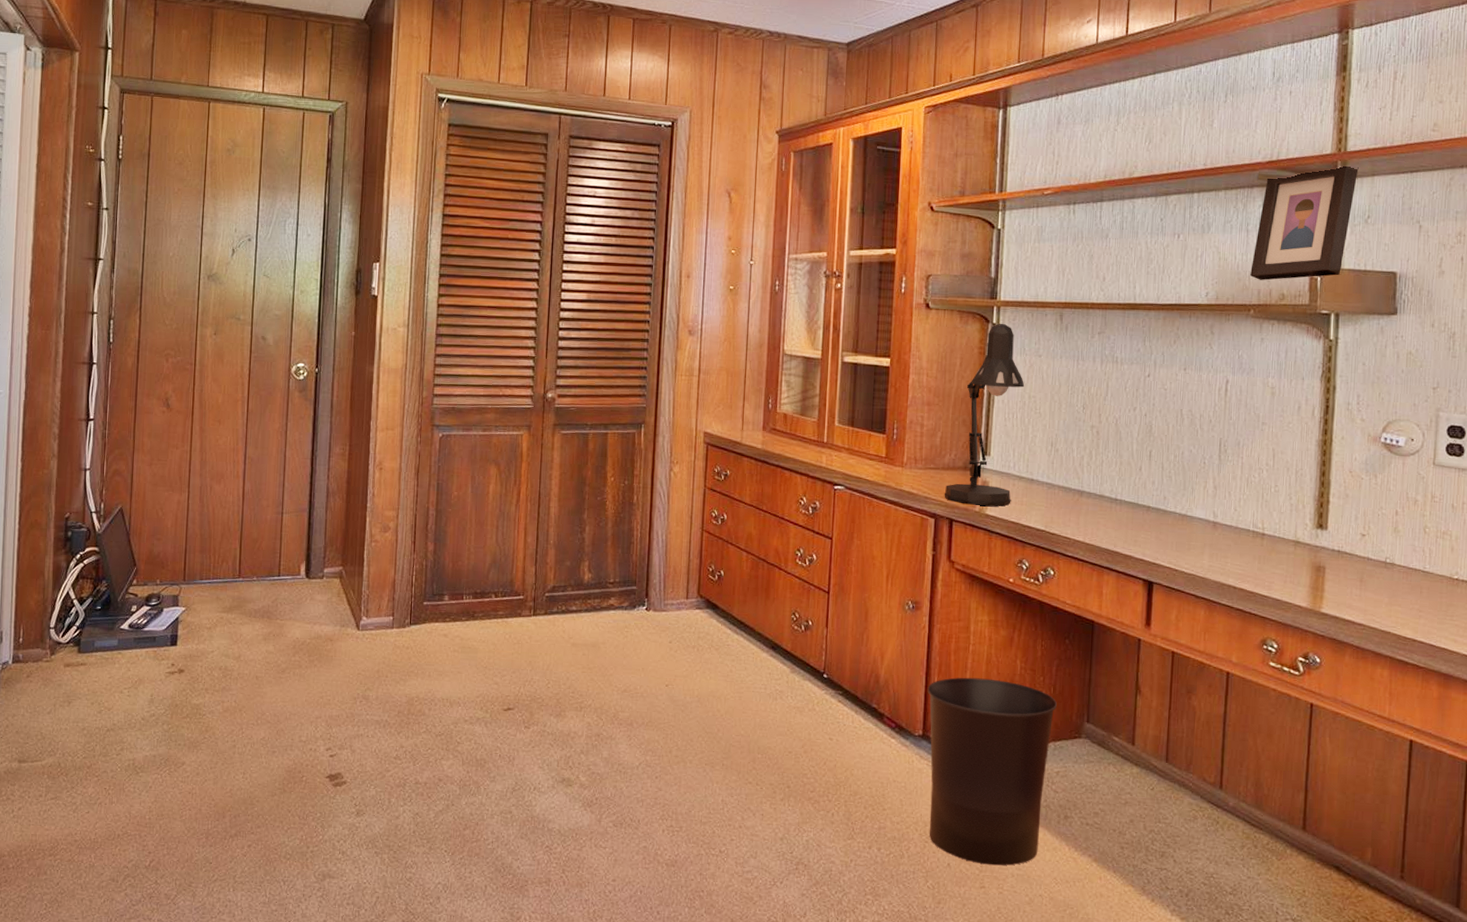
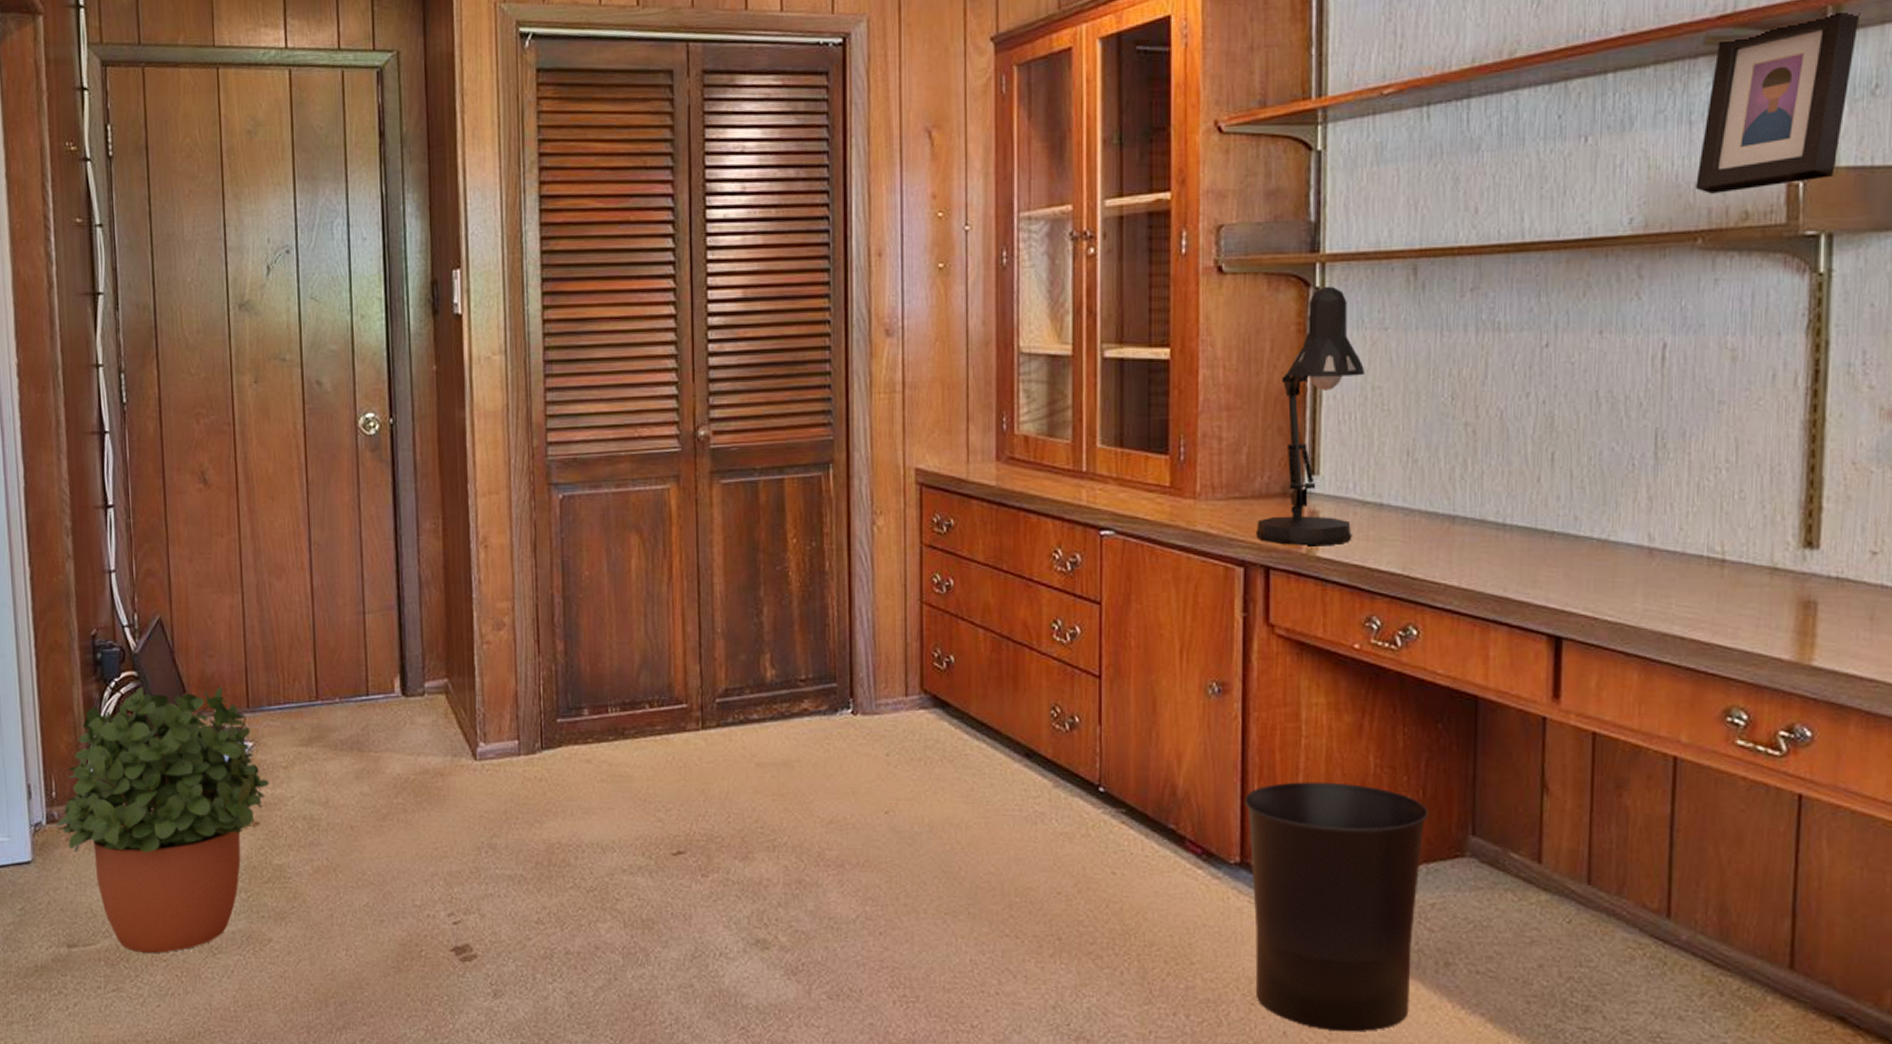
potted plant: none [20,559,195,770] -> present [56,686,269,953]

